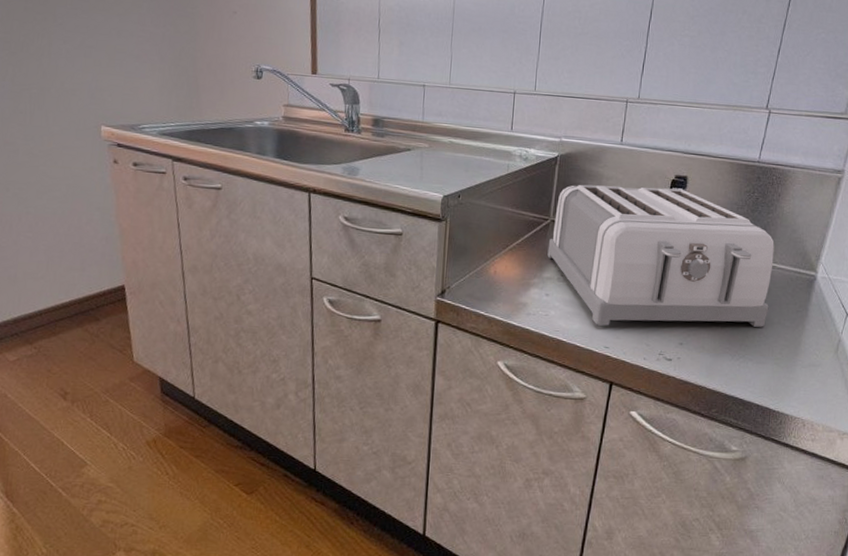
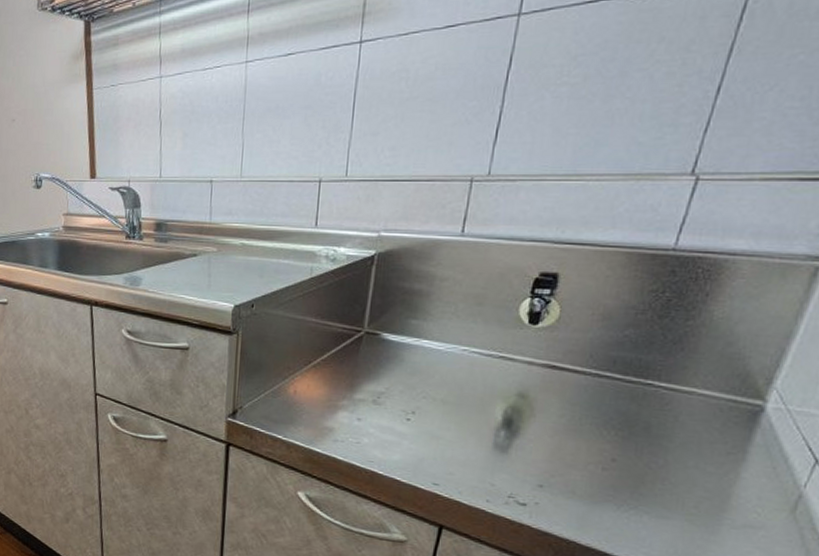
toaster: present [547,184,775,327] -> none [360,287,695,472]

